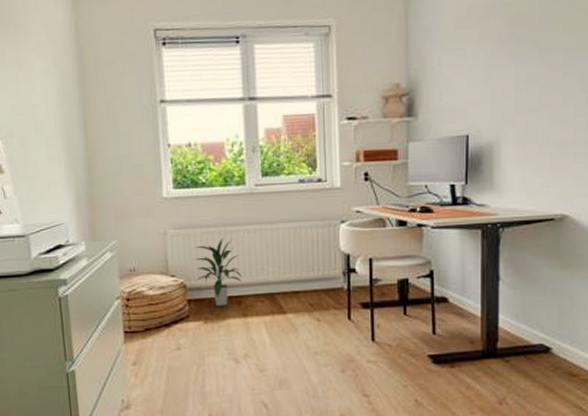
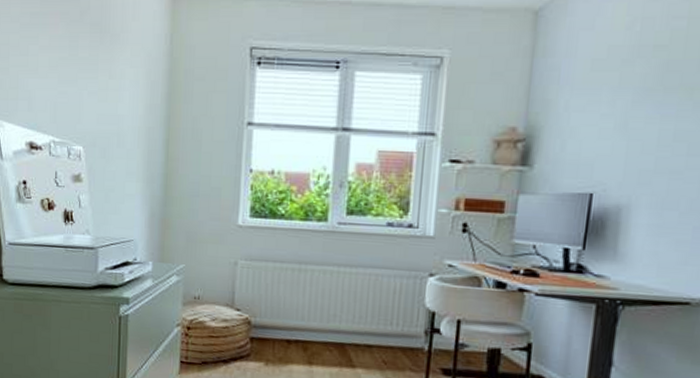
indoor plant: present [194,237,242,306] -> none [262,275,311,350]

